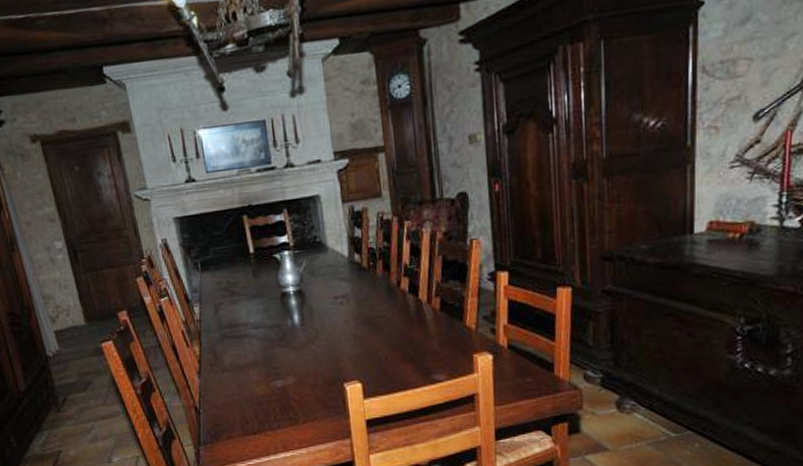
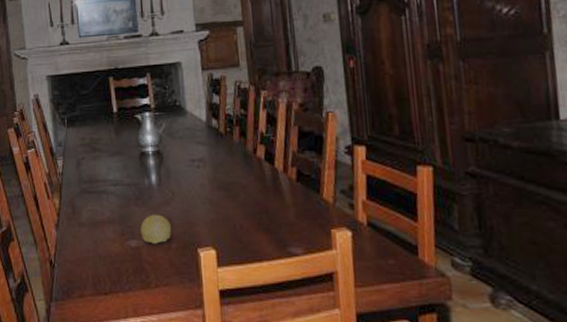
fruit: none [285,353,317,383] -> present [140,214,171,244]

